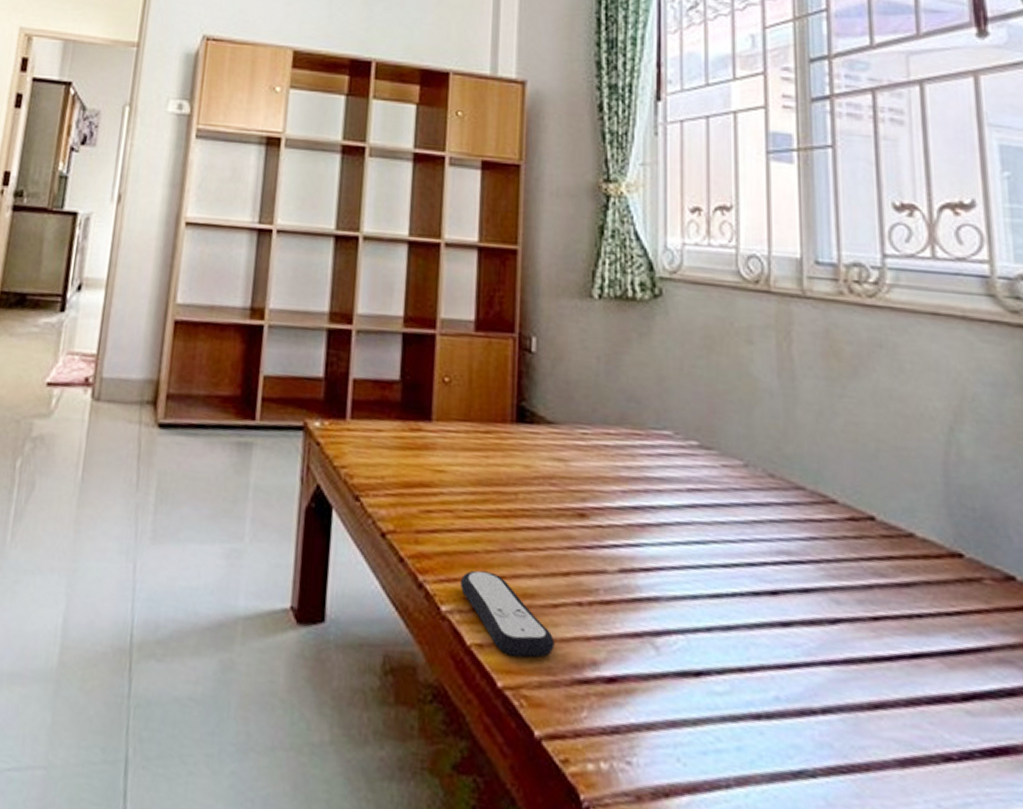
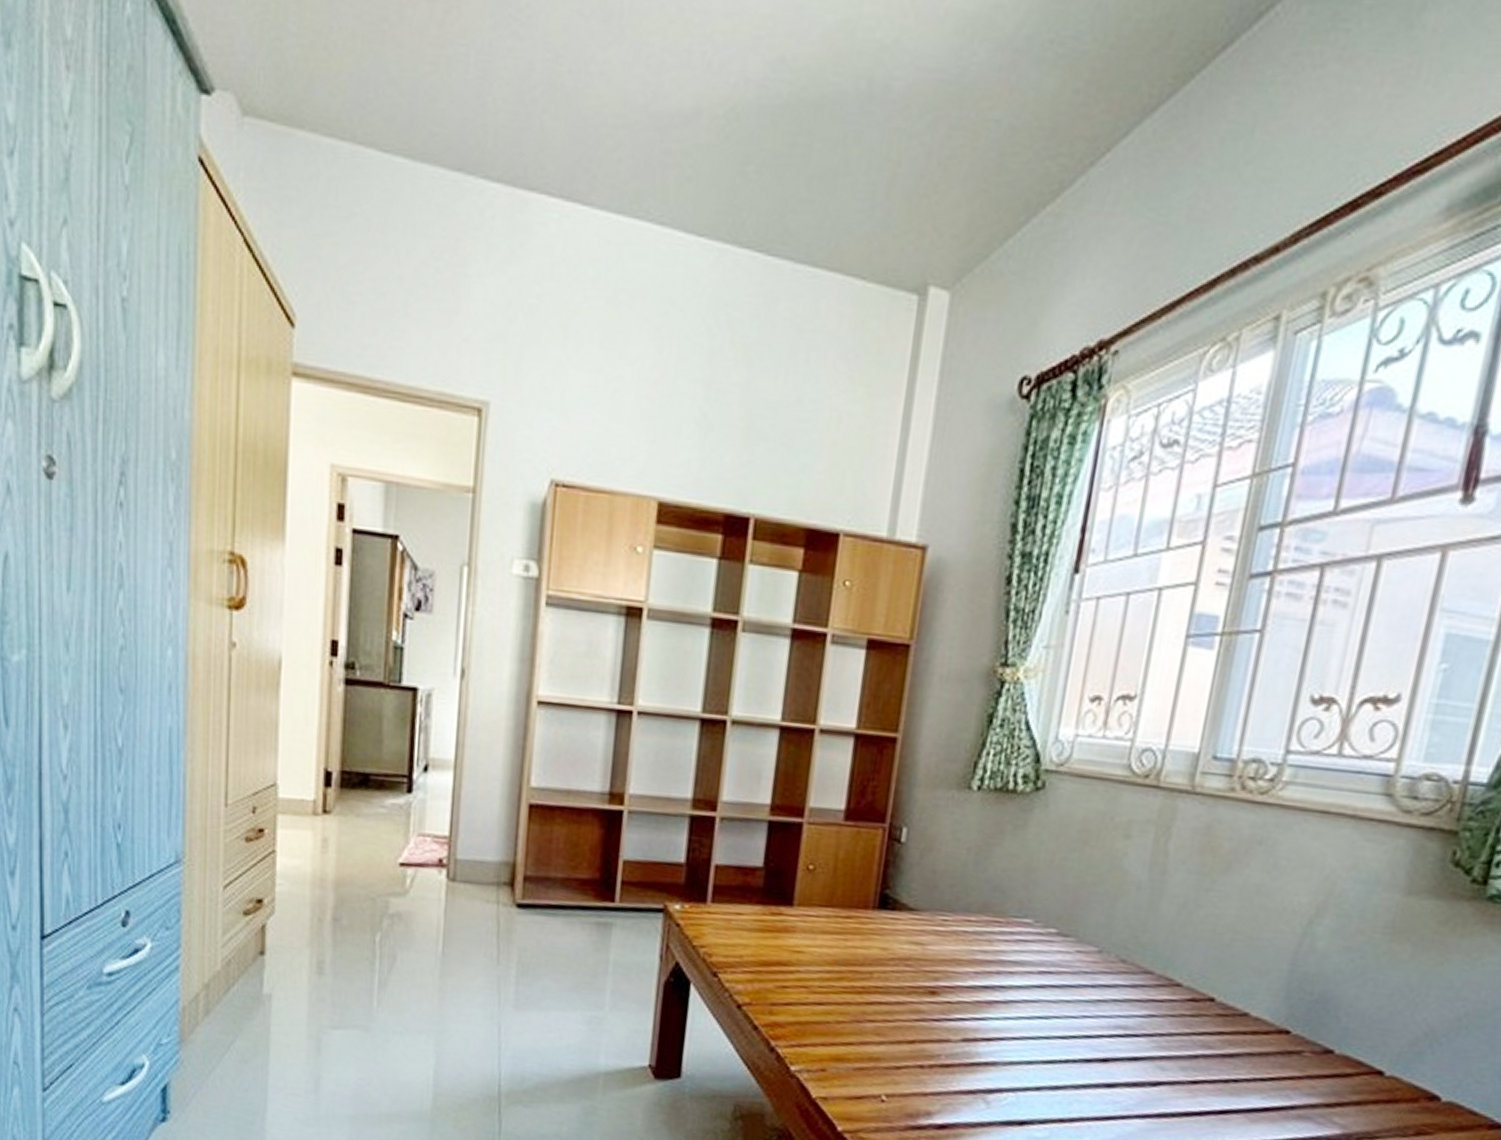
remote control: present [459,570,555,658] -> none [809,1037,894,1109]

